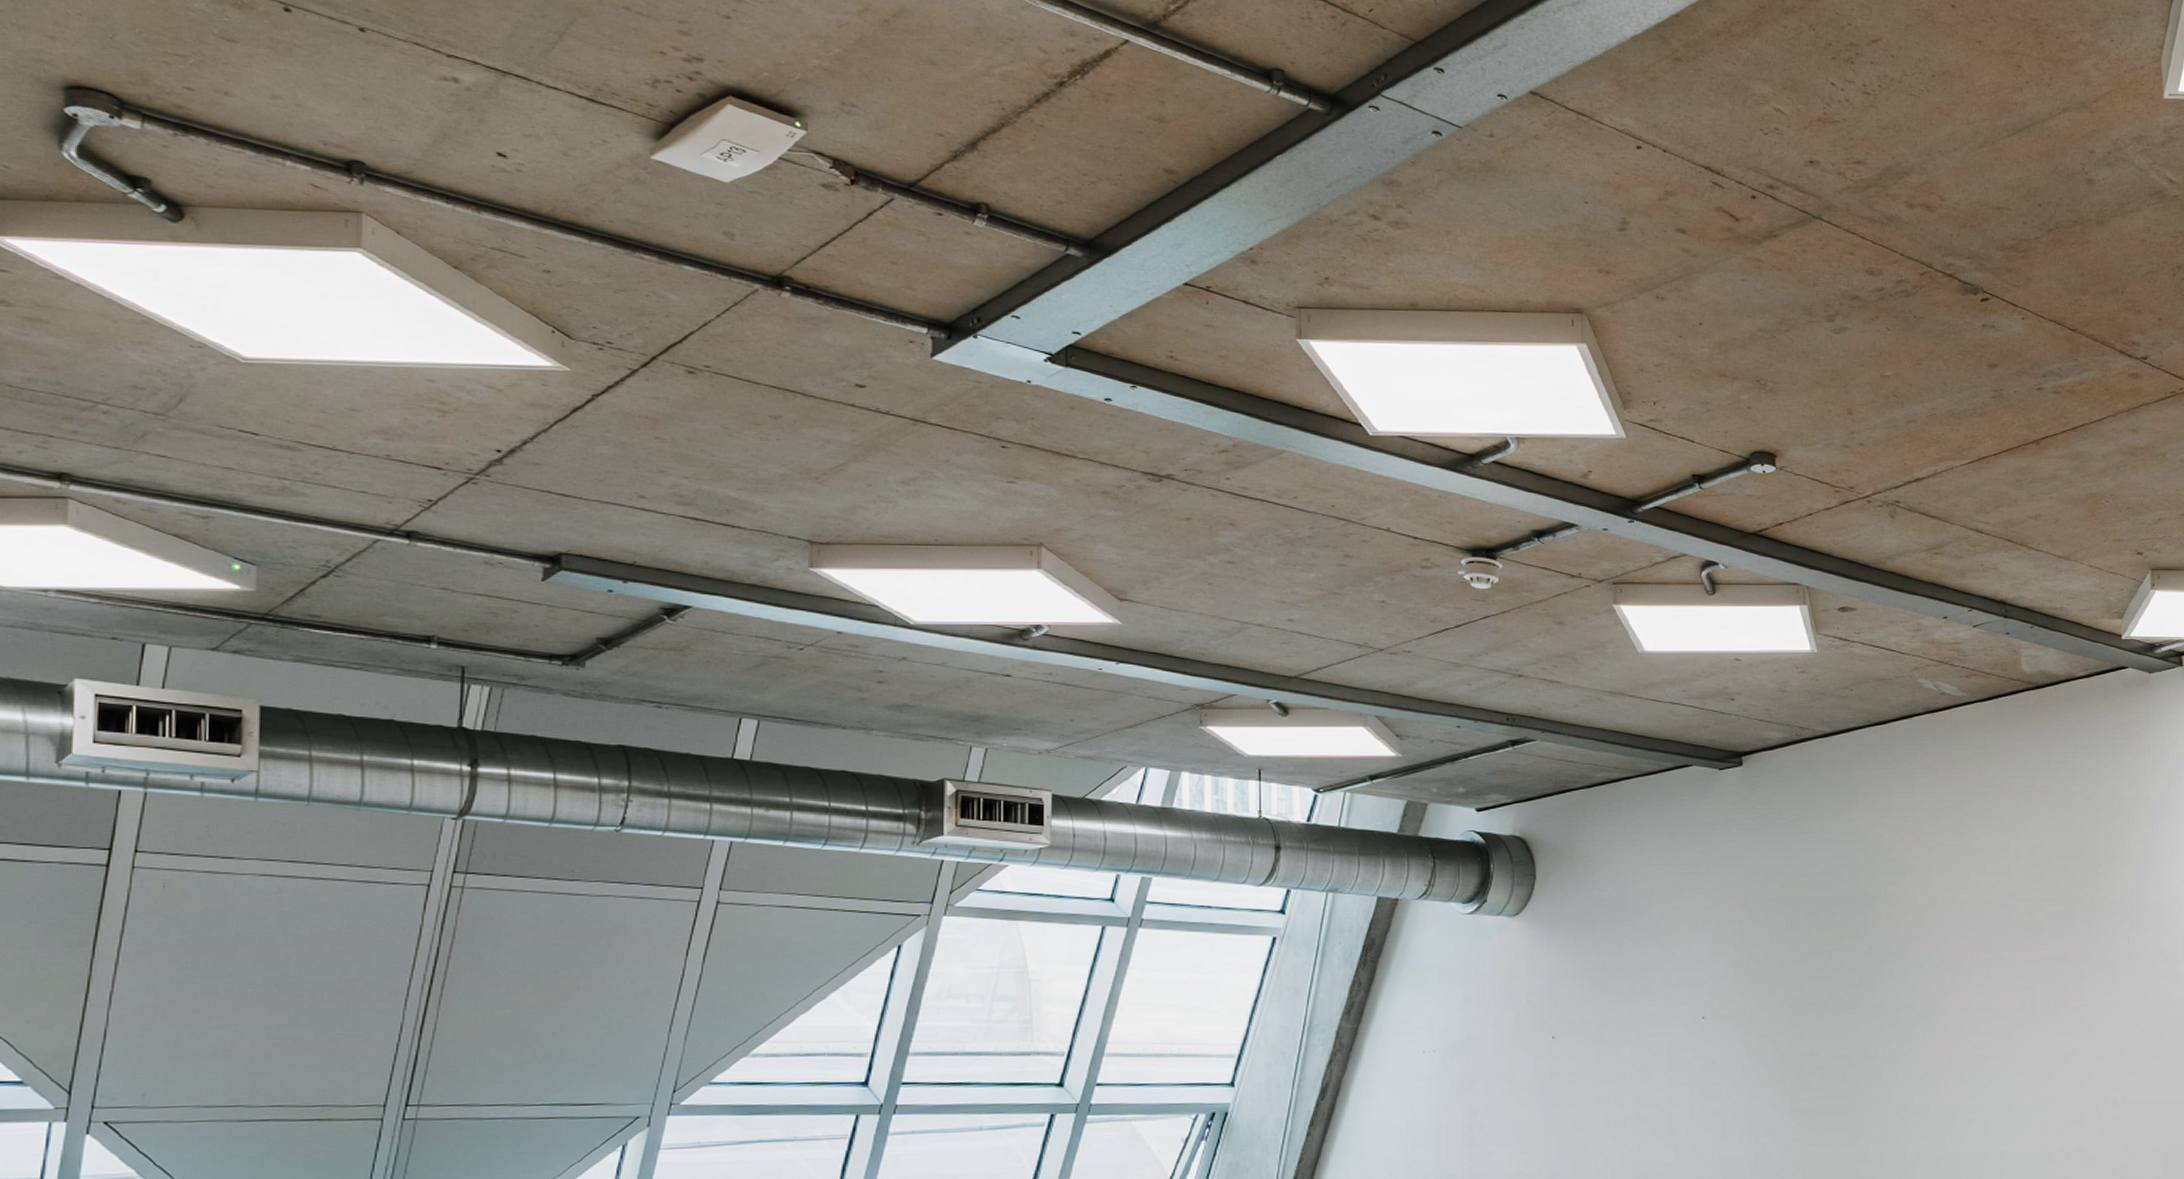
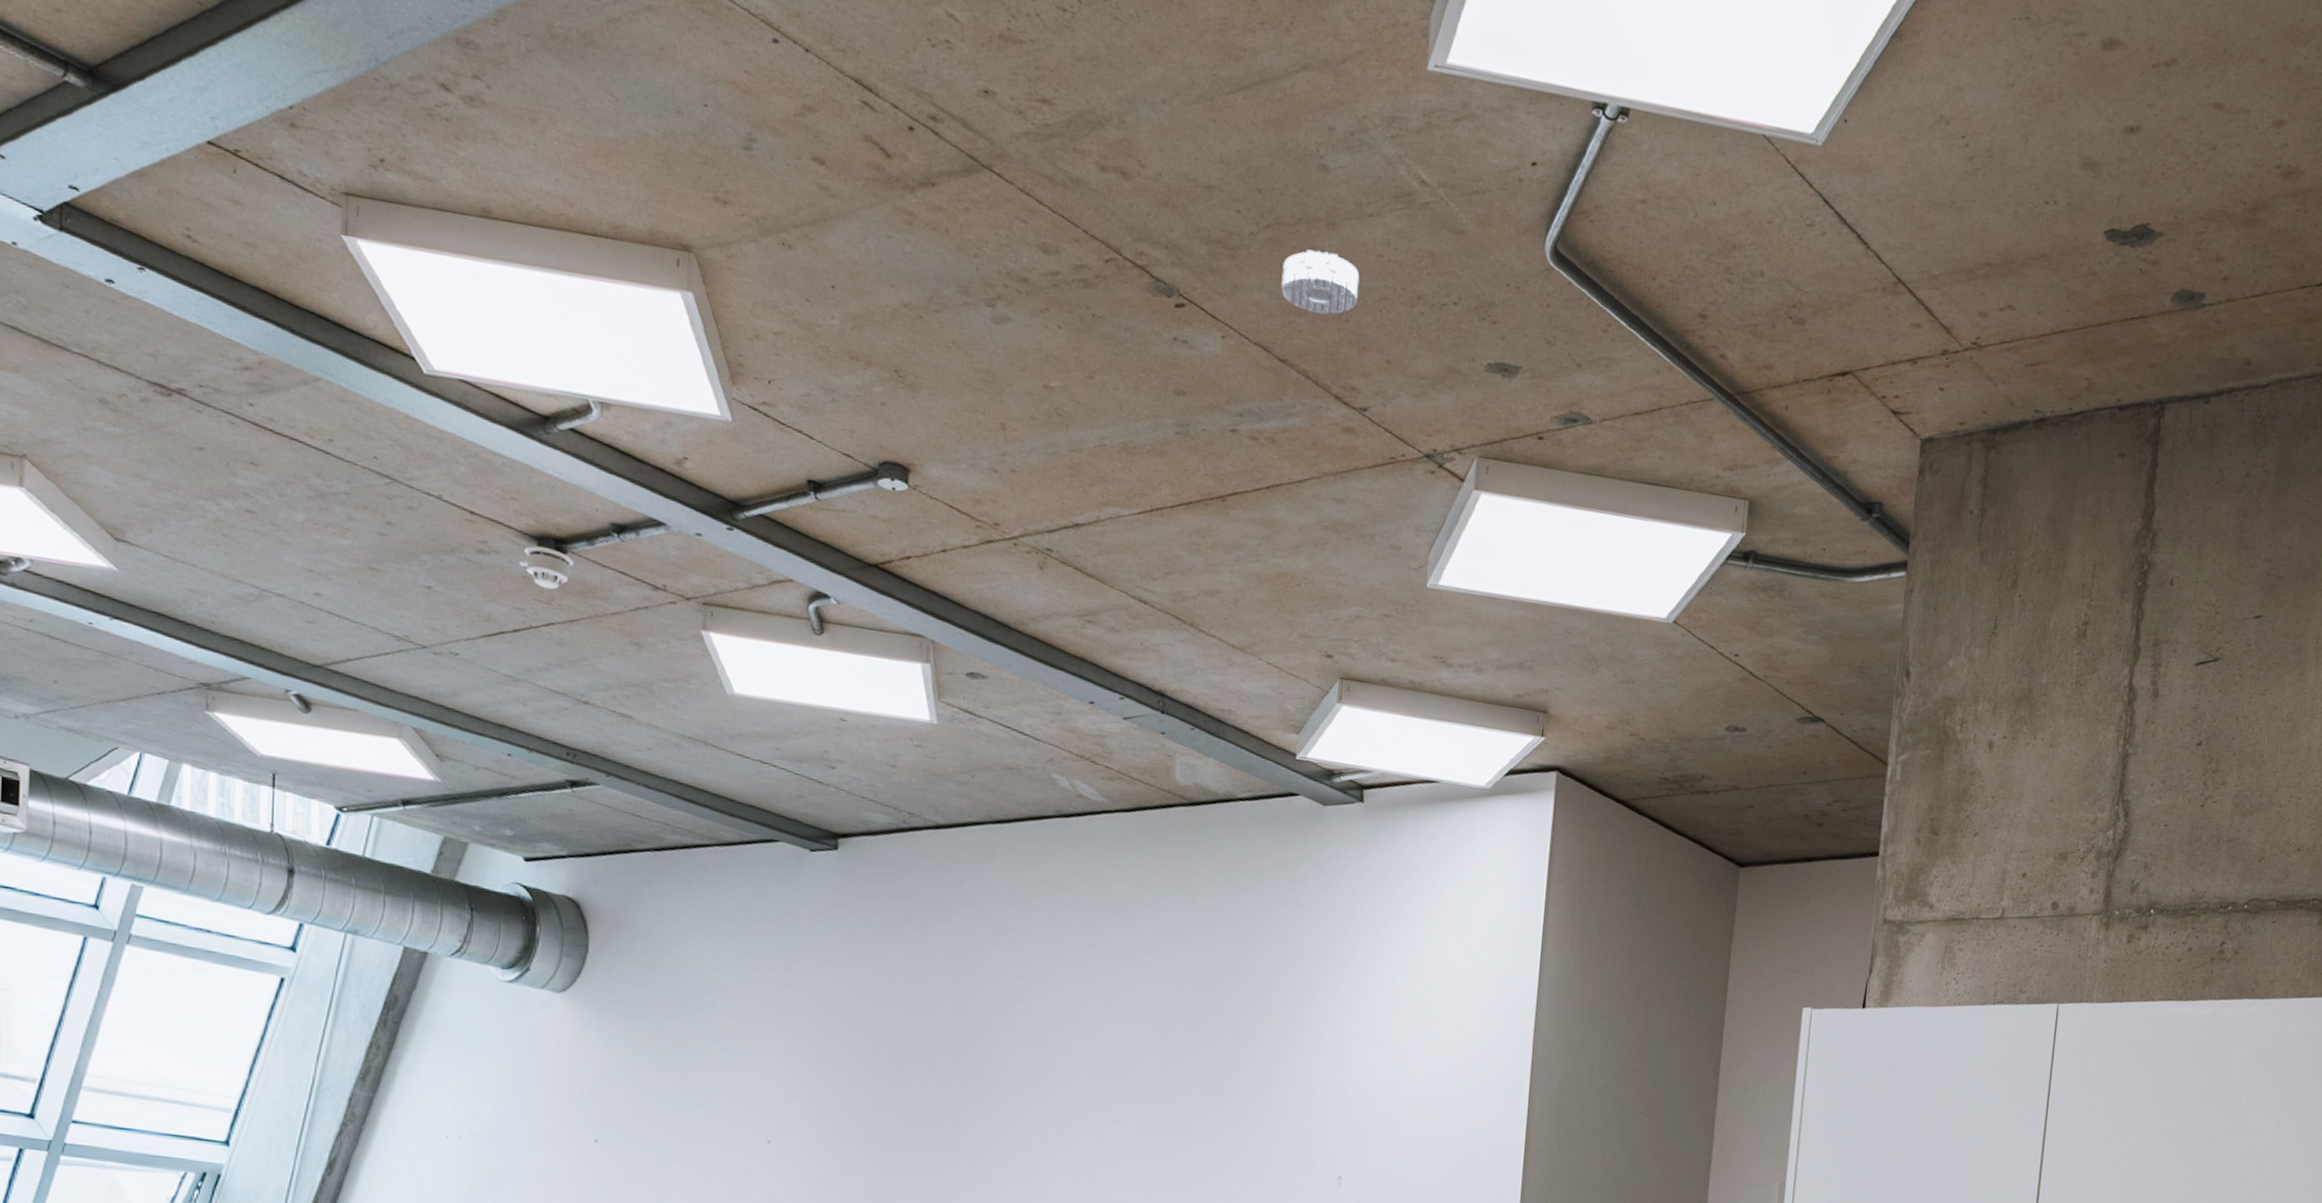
smoke detector: none [2065,243,2129,290] -> present [1281,249,1360,315]

